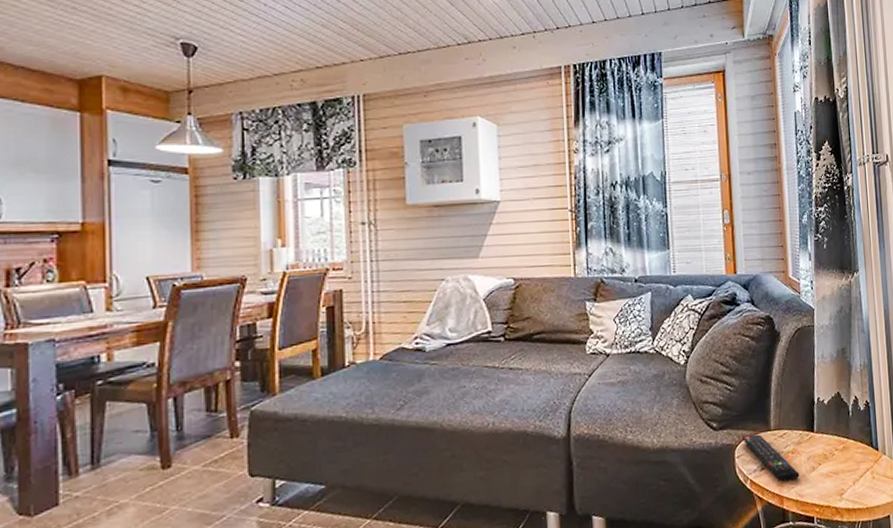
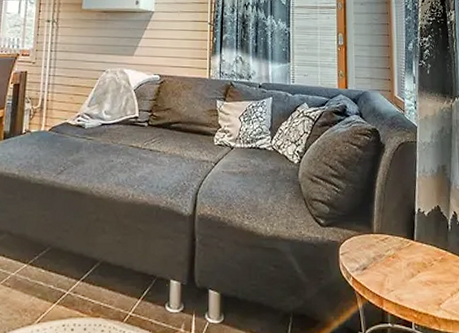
remote control: present [742,434,800,482] -> none [347,234,399,284]

